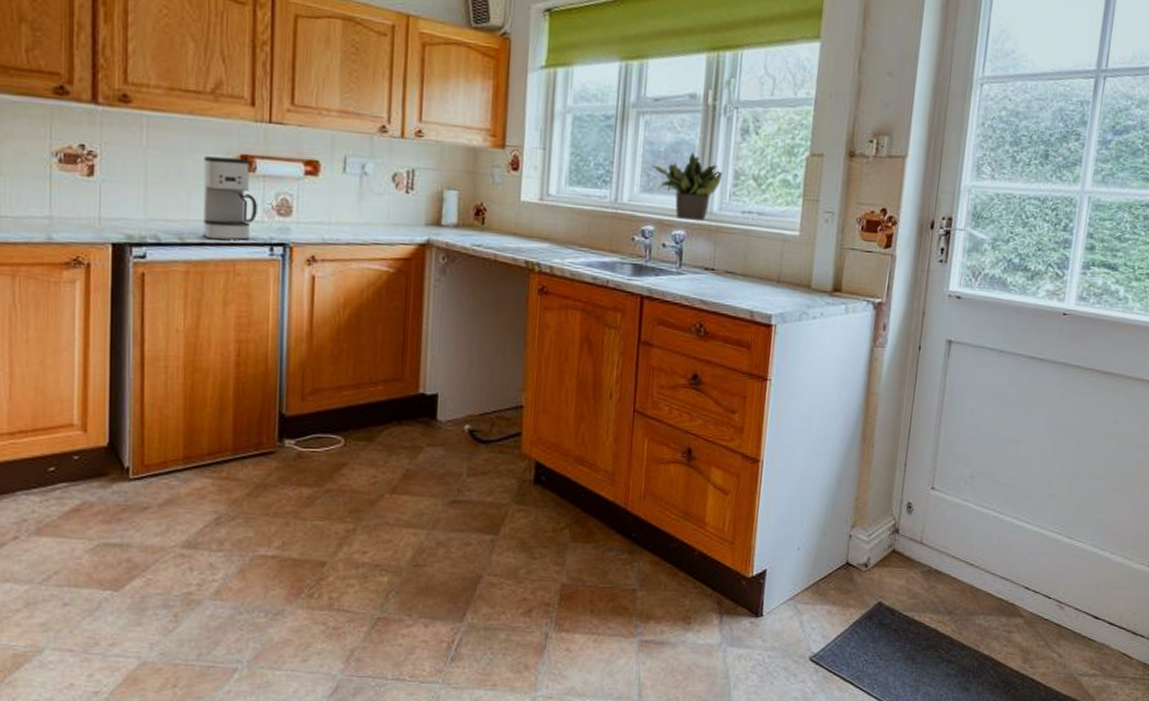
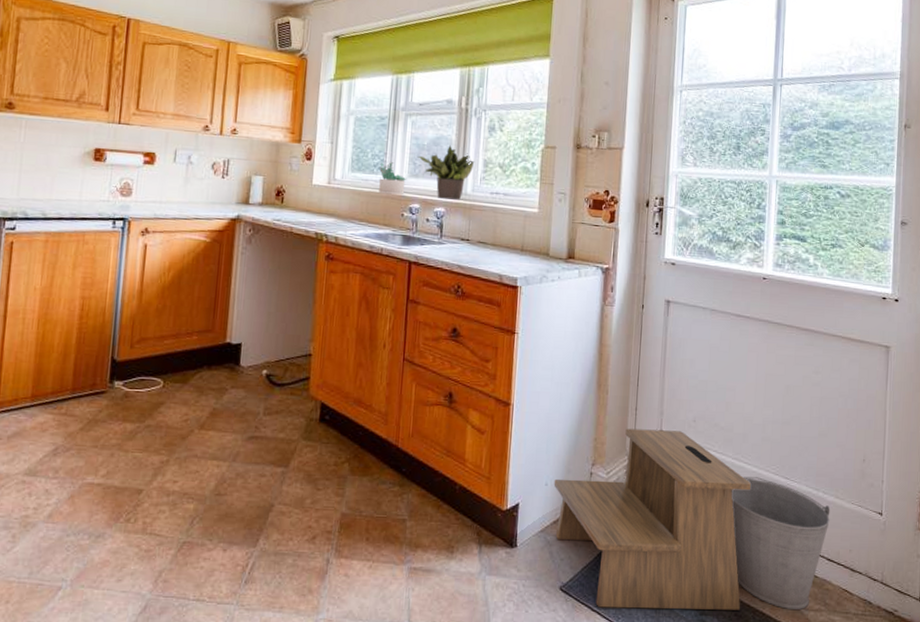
coffee maker: present [202,156,257,241] -> none [61,150,105,216]
succulent plant: none [604,173,639,214] -> present [379,162,407,195]
step stool: none [806,486,1030,678] -> present [553,428,751,610]
bucket: none [1007,537,1117,676] -> present [731,476,830,611]

